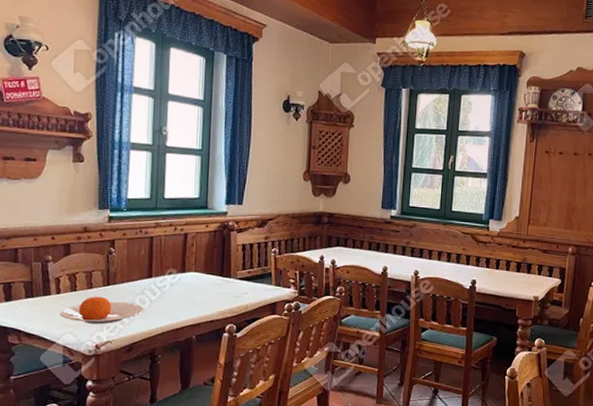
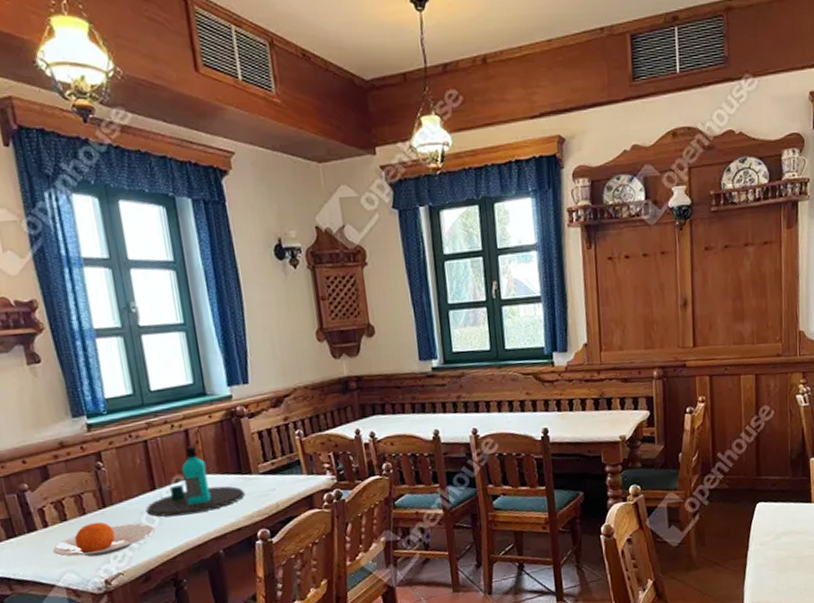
bottle: none [140,247,223,303] -> present [146,445,246,517]

